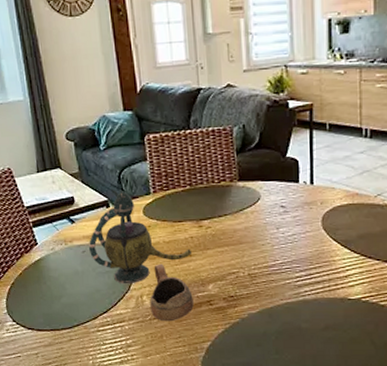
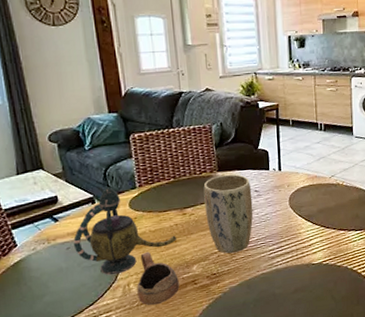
plant pot: none [222,185,278,276] -> present [203,174,253,254]

